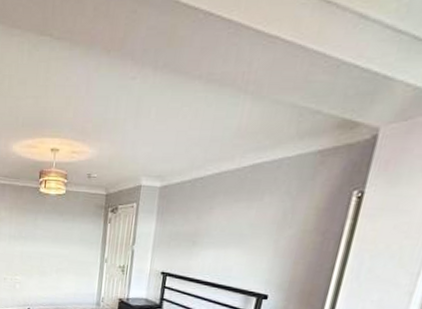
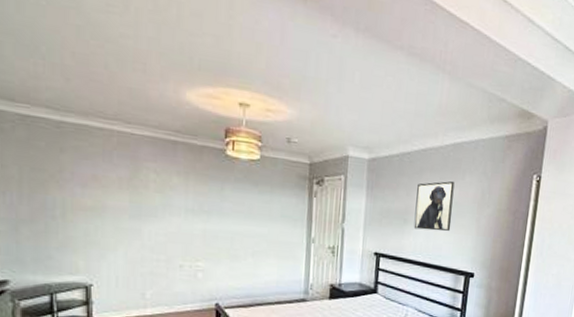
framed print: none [202,202,251,253] -> present [414,180,455,231]

